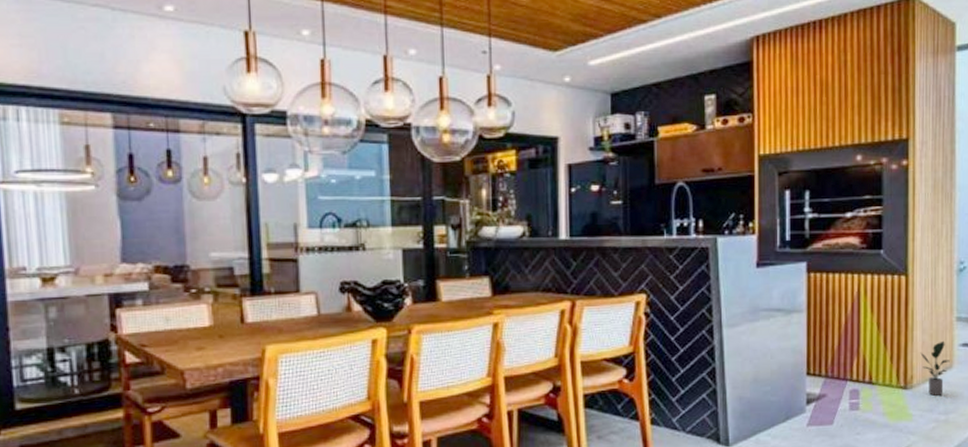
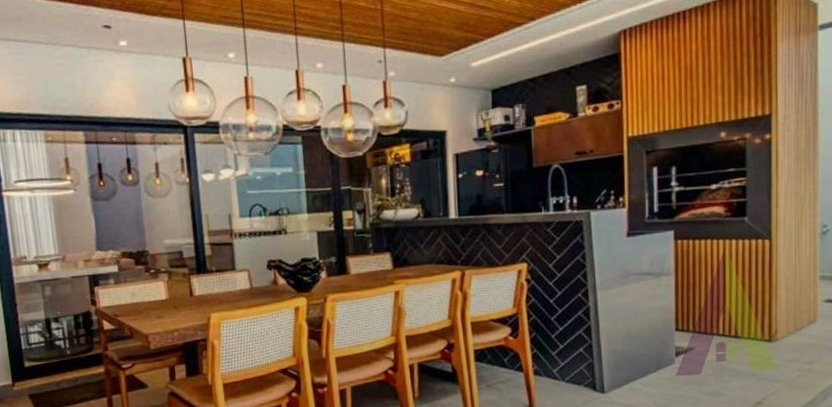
potted plant: present [920,340,950,397] -> none [784,297,814,348]

